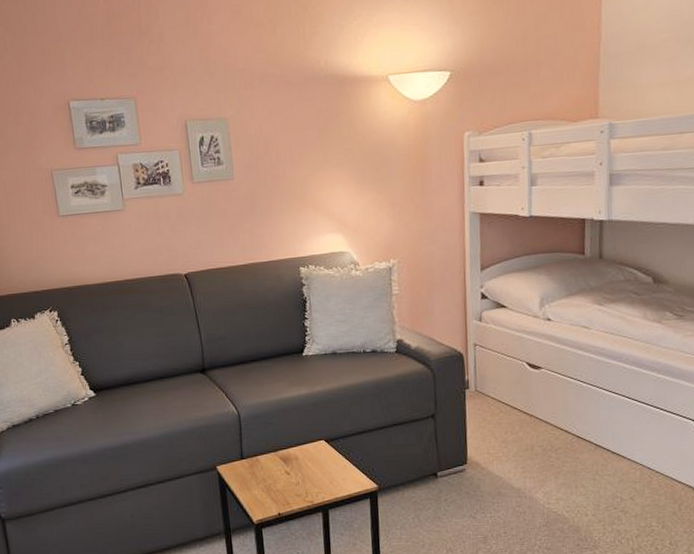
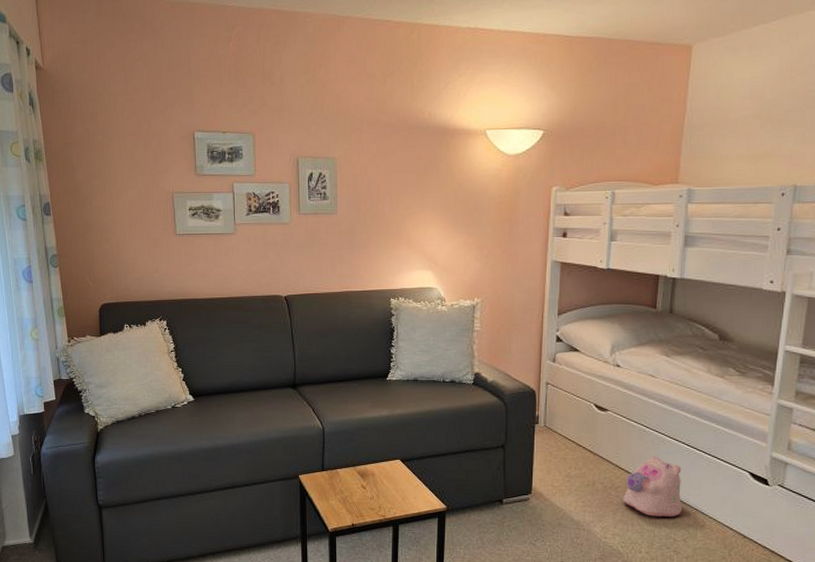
plush toy: none [564,412,627,477] -> present [623,456,682,518]

